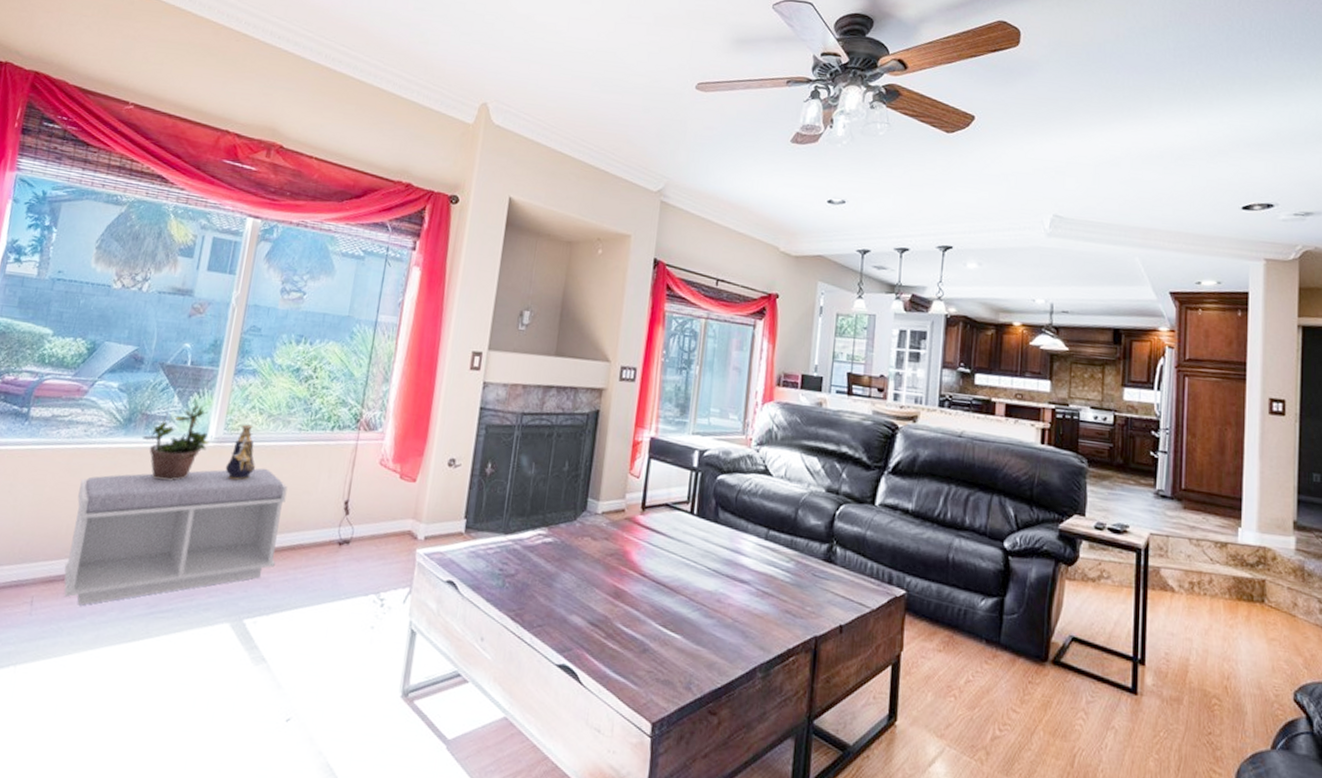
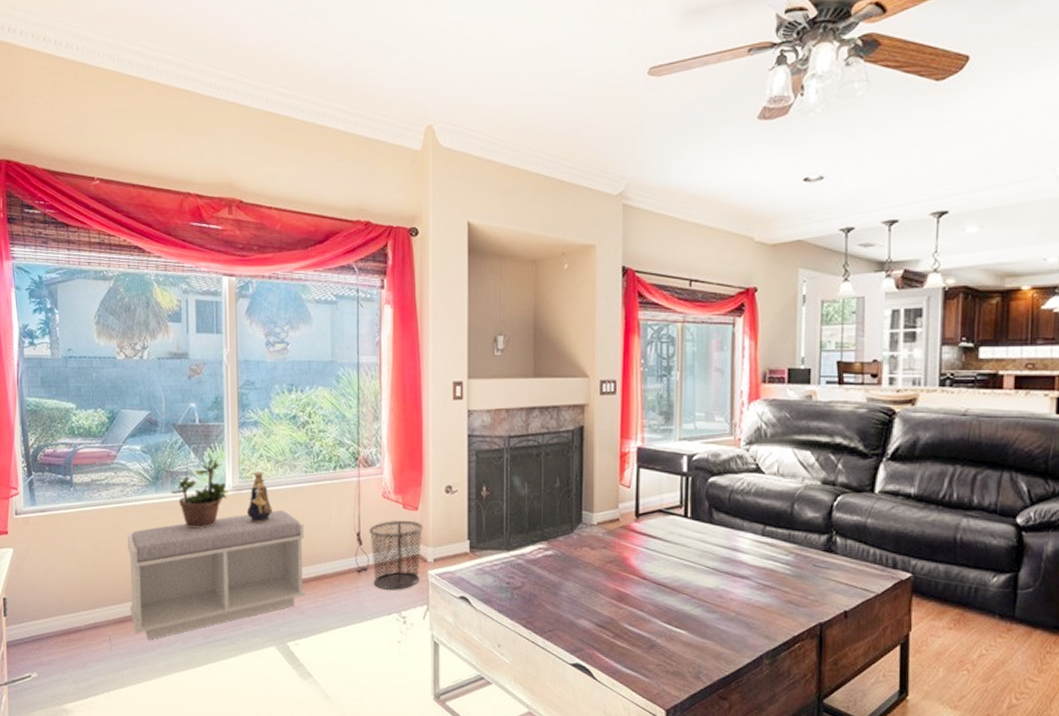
waste bin: none [354,491,418,568] -> present [369,520,423,590]

